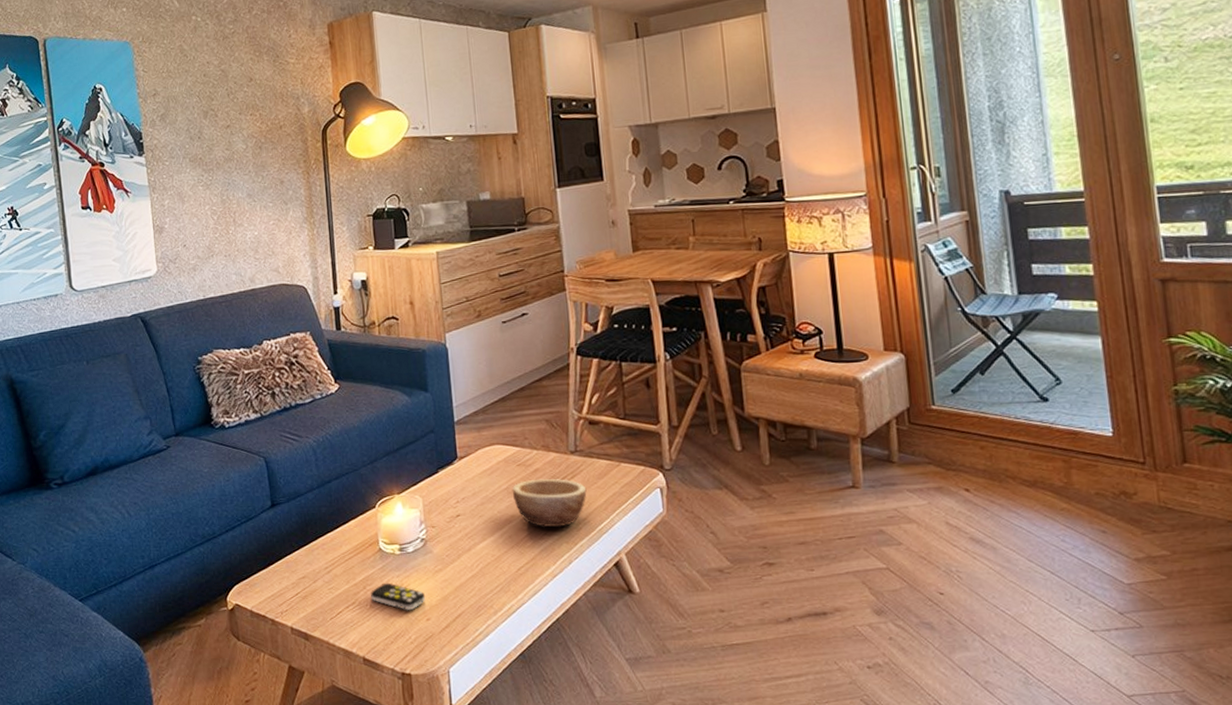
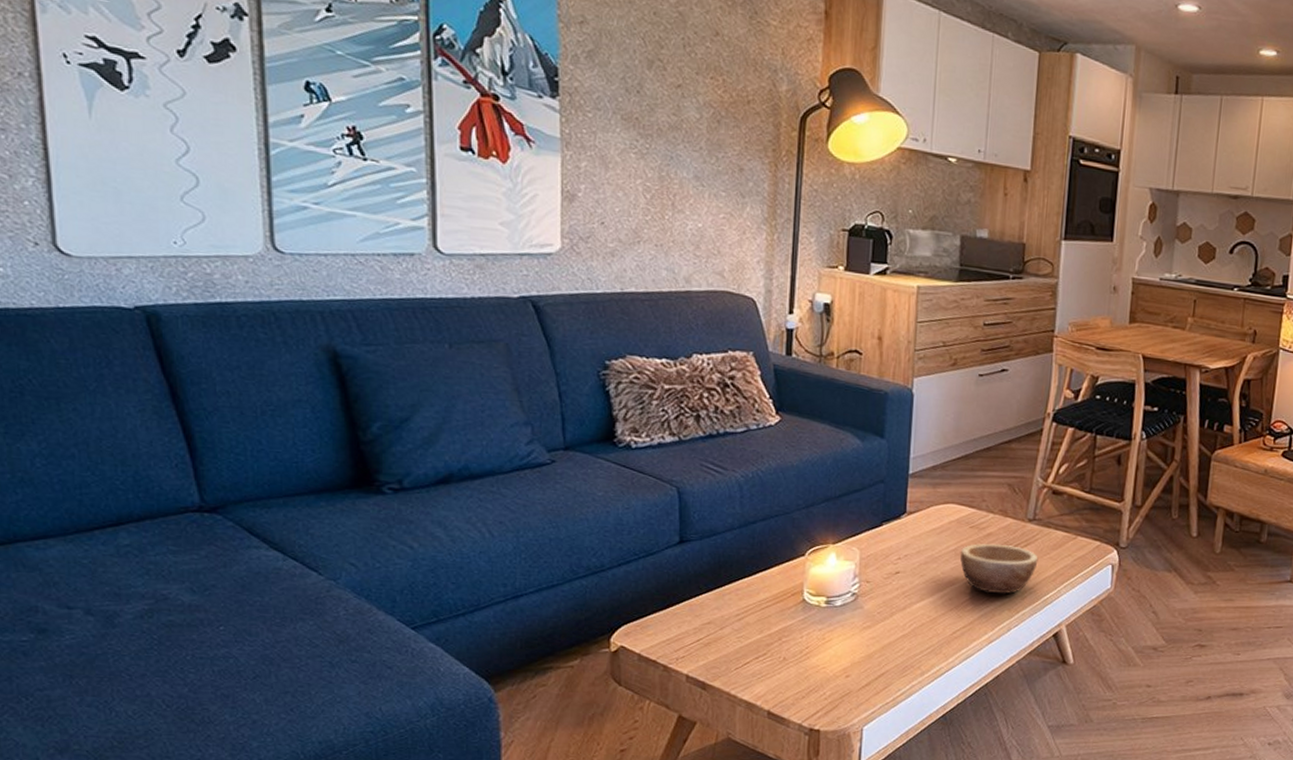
remote control: present [370,582,426,610] -> none [785,635,849,665]

